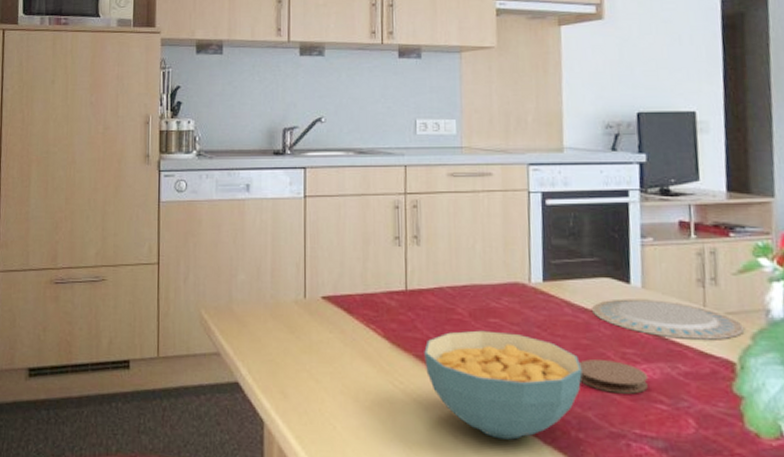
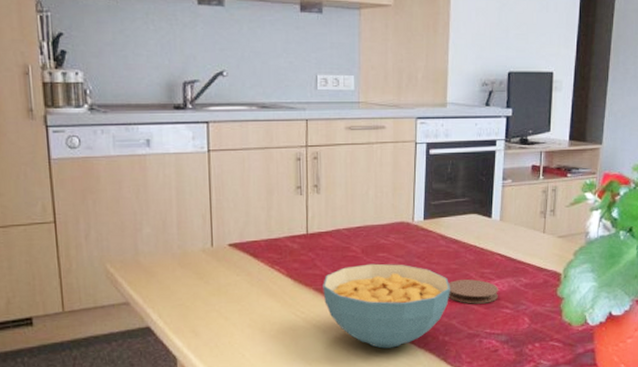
plate: present [592,299,745,340] -> none [461,229,570,259]

